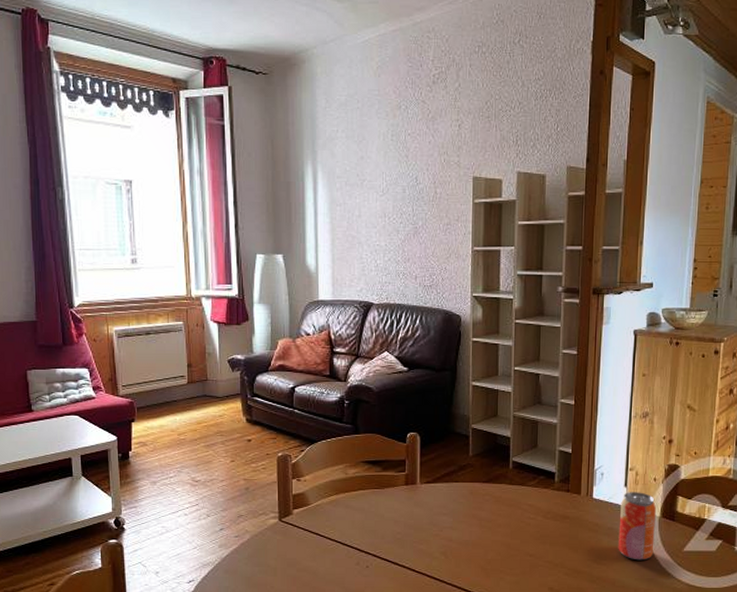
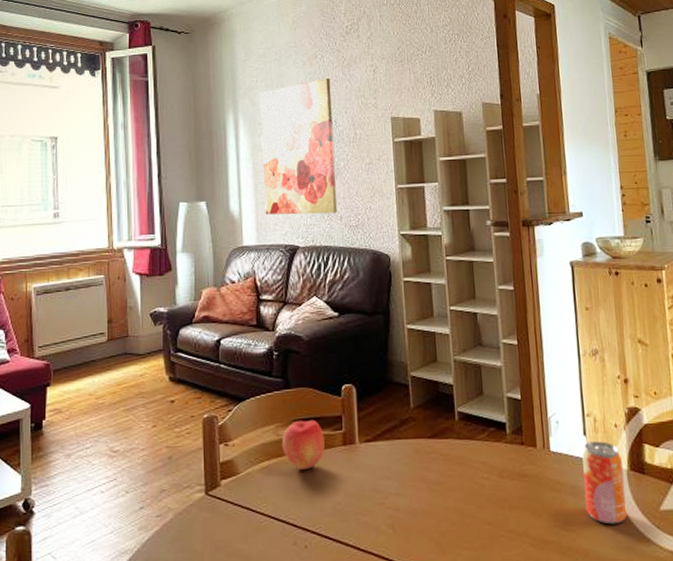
wall art: none [339,132,414,272] -> present [259,78,338,215]
apple: none [349,462,388,505] -> present [281,419,325,471]

